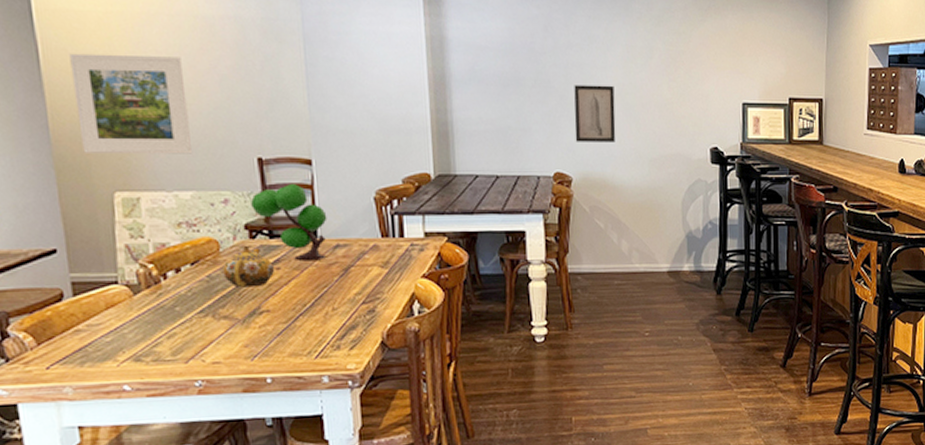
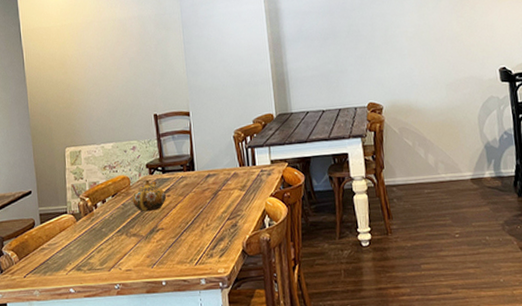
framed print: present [69,53,193,155] -> none [41,49,113,123]
plant: present [251,183,327,260] -> none [150,130,201,189]
wall art: present [574,85,616,142] -> none [379,27,416,77]

